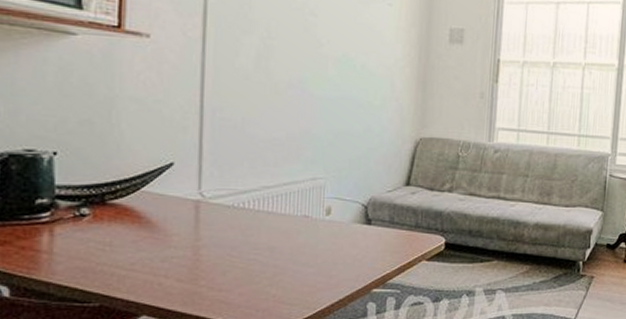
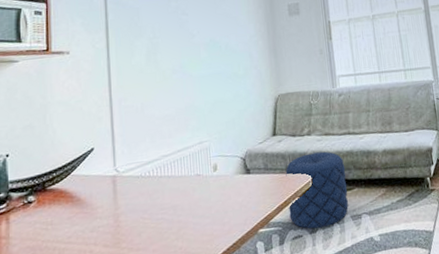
pouf: none [411,213,487,297] -> present [285,151,348,229]

